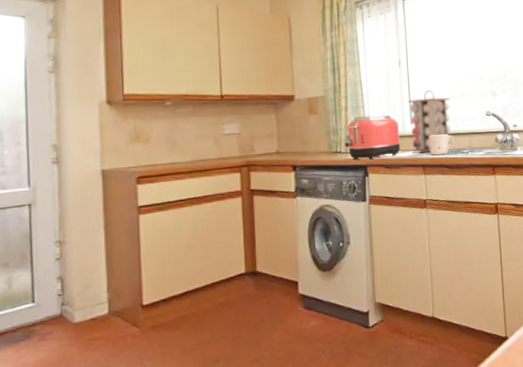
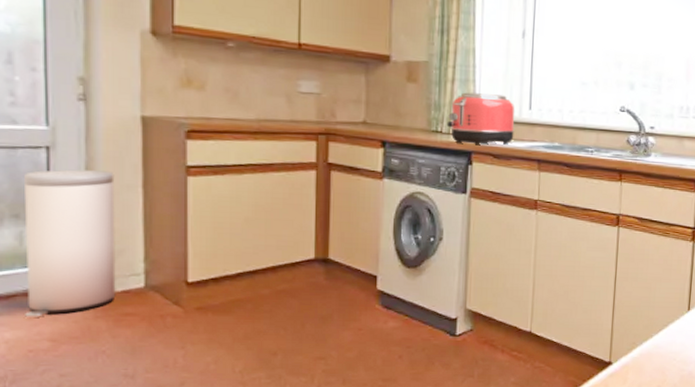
pedal bin: none [12,218,86,351] -> present [24,169,116,317]
spice rack: present [408,89,452,154] -> none [527,70,581,147]
mug: present [428,133,456,156] -> none [548,125,580,151]

